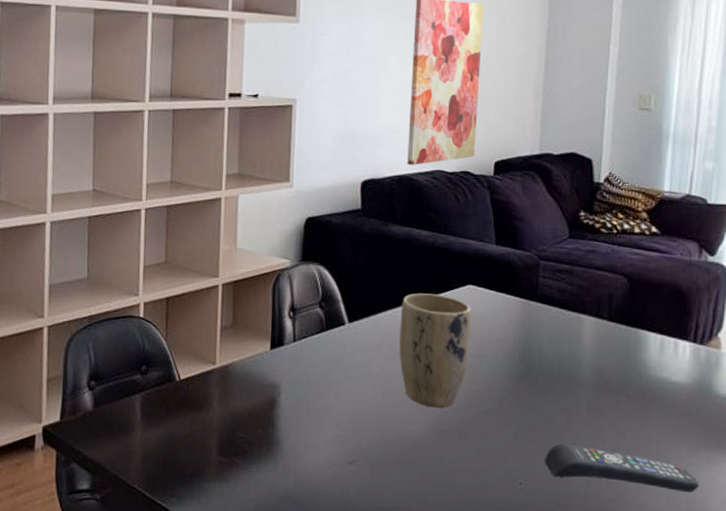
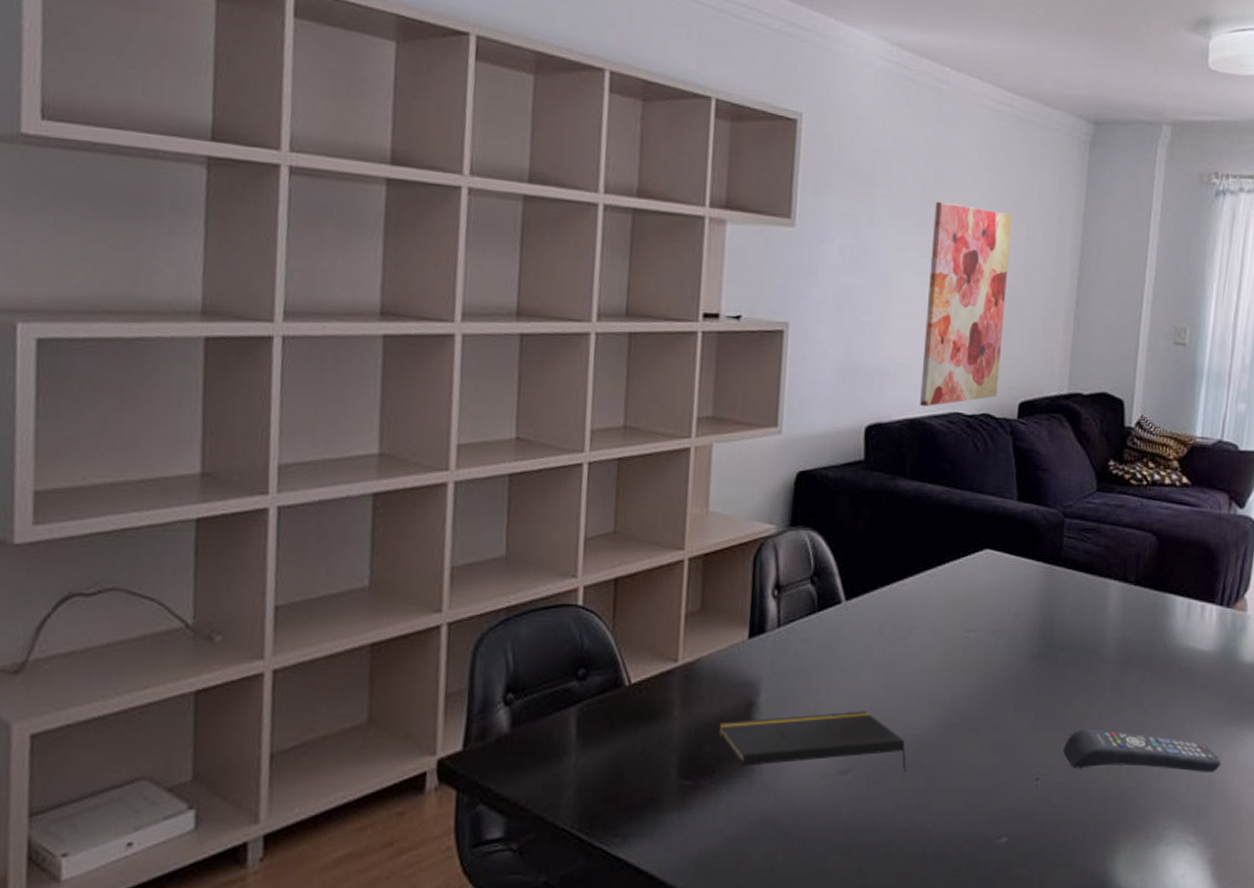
notepad: none [249,413,404,467] -> present [718,711,907,771]
plant pot: present [399,293,472,407] -> none [904,561,989,697]

